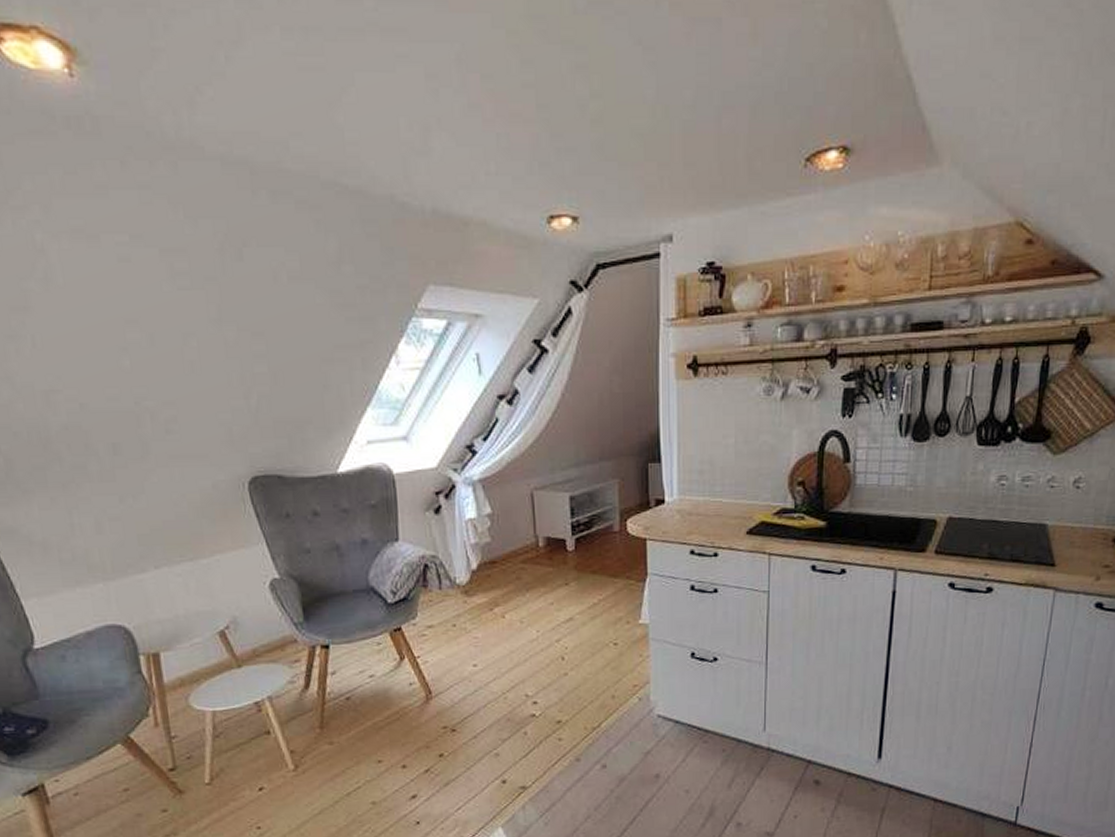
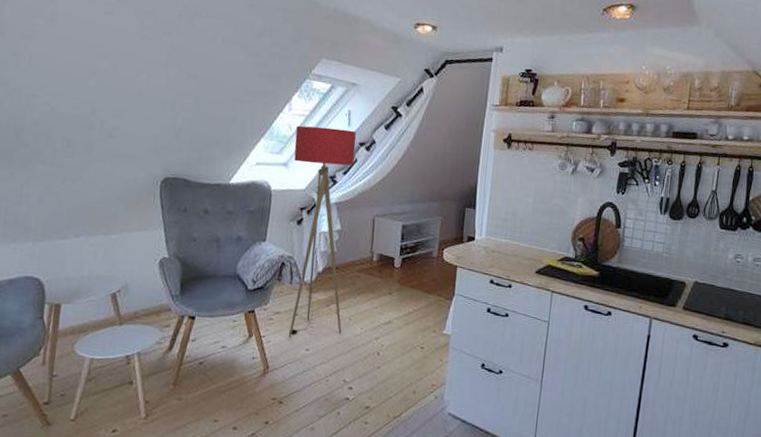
floor lamp: none [411,380,514,655] -> present [288,125,356,338]

